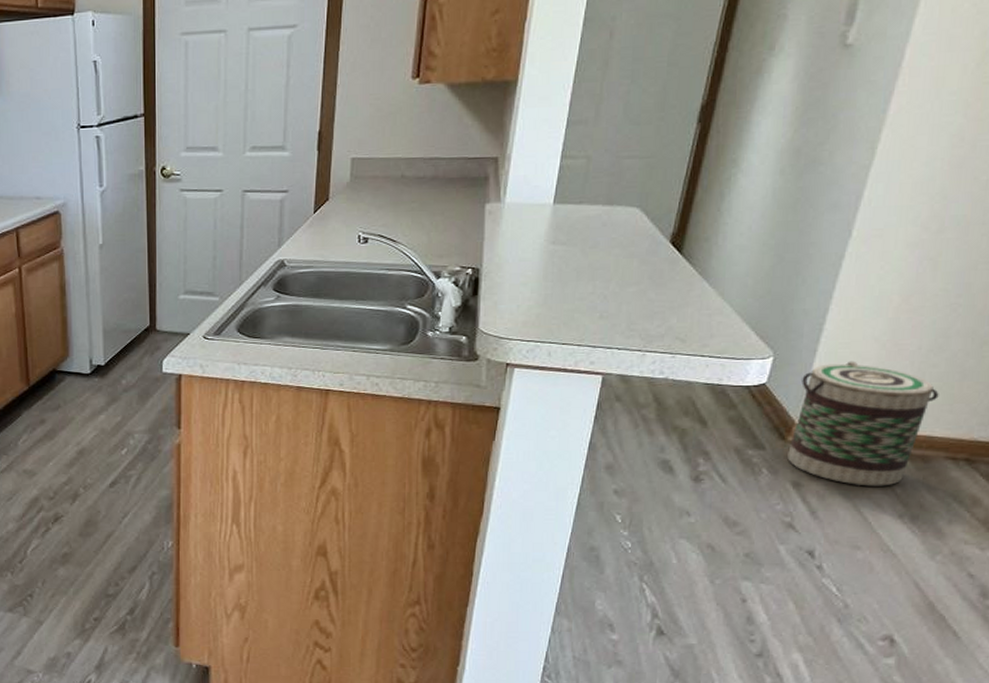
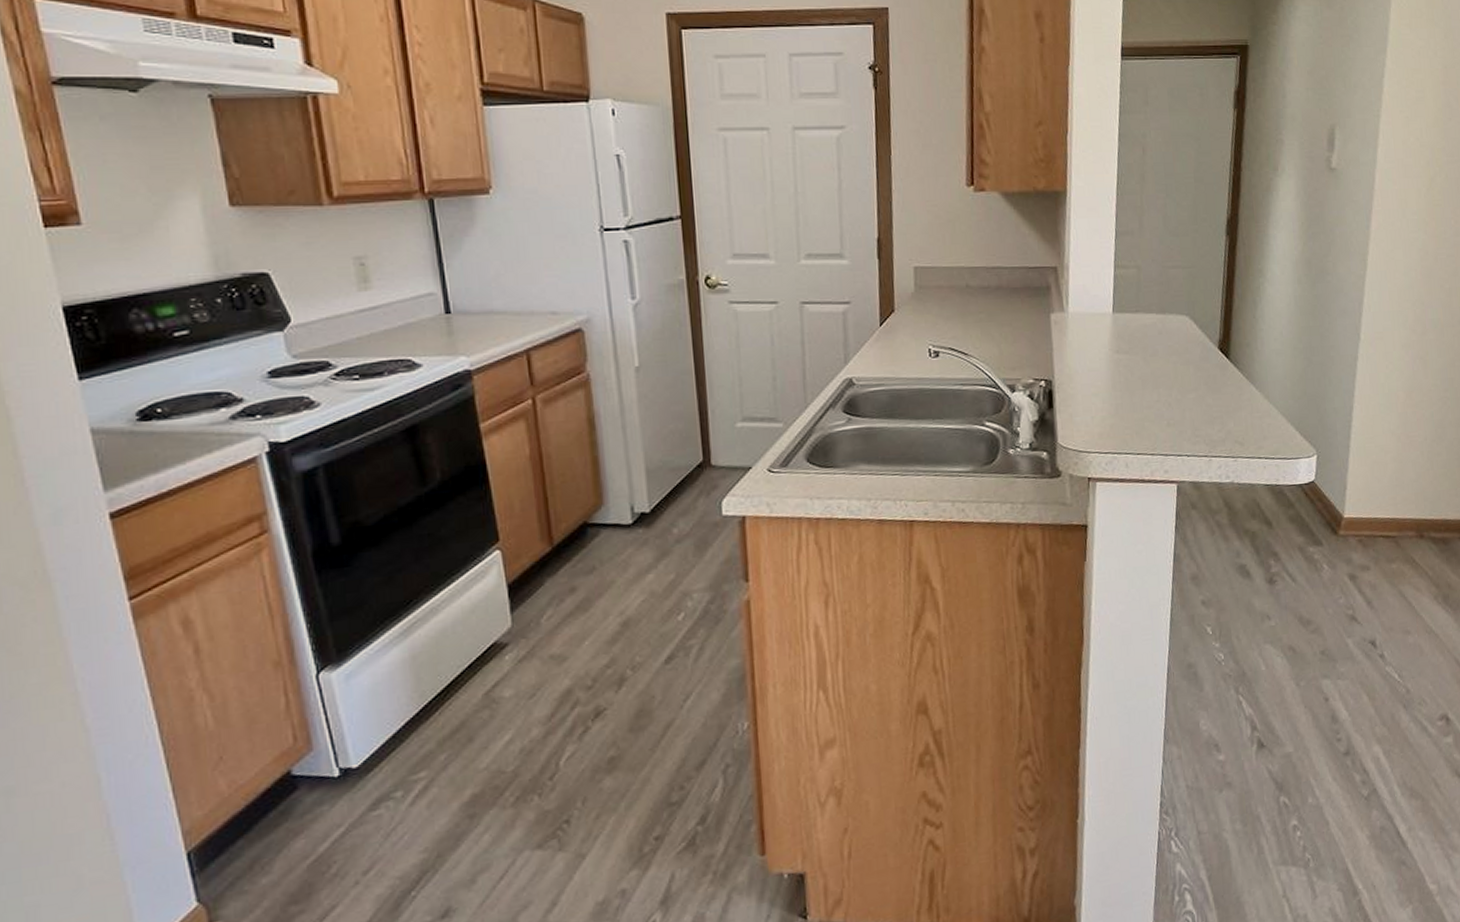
basket: present [787,361,939,486] -> none [1341,454,1446,572]

